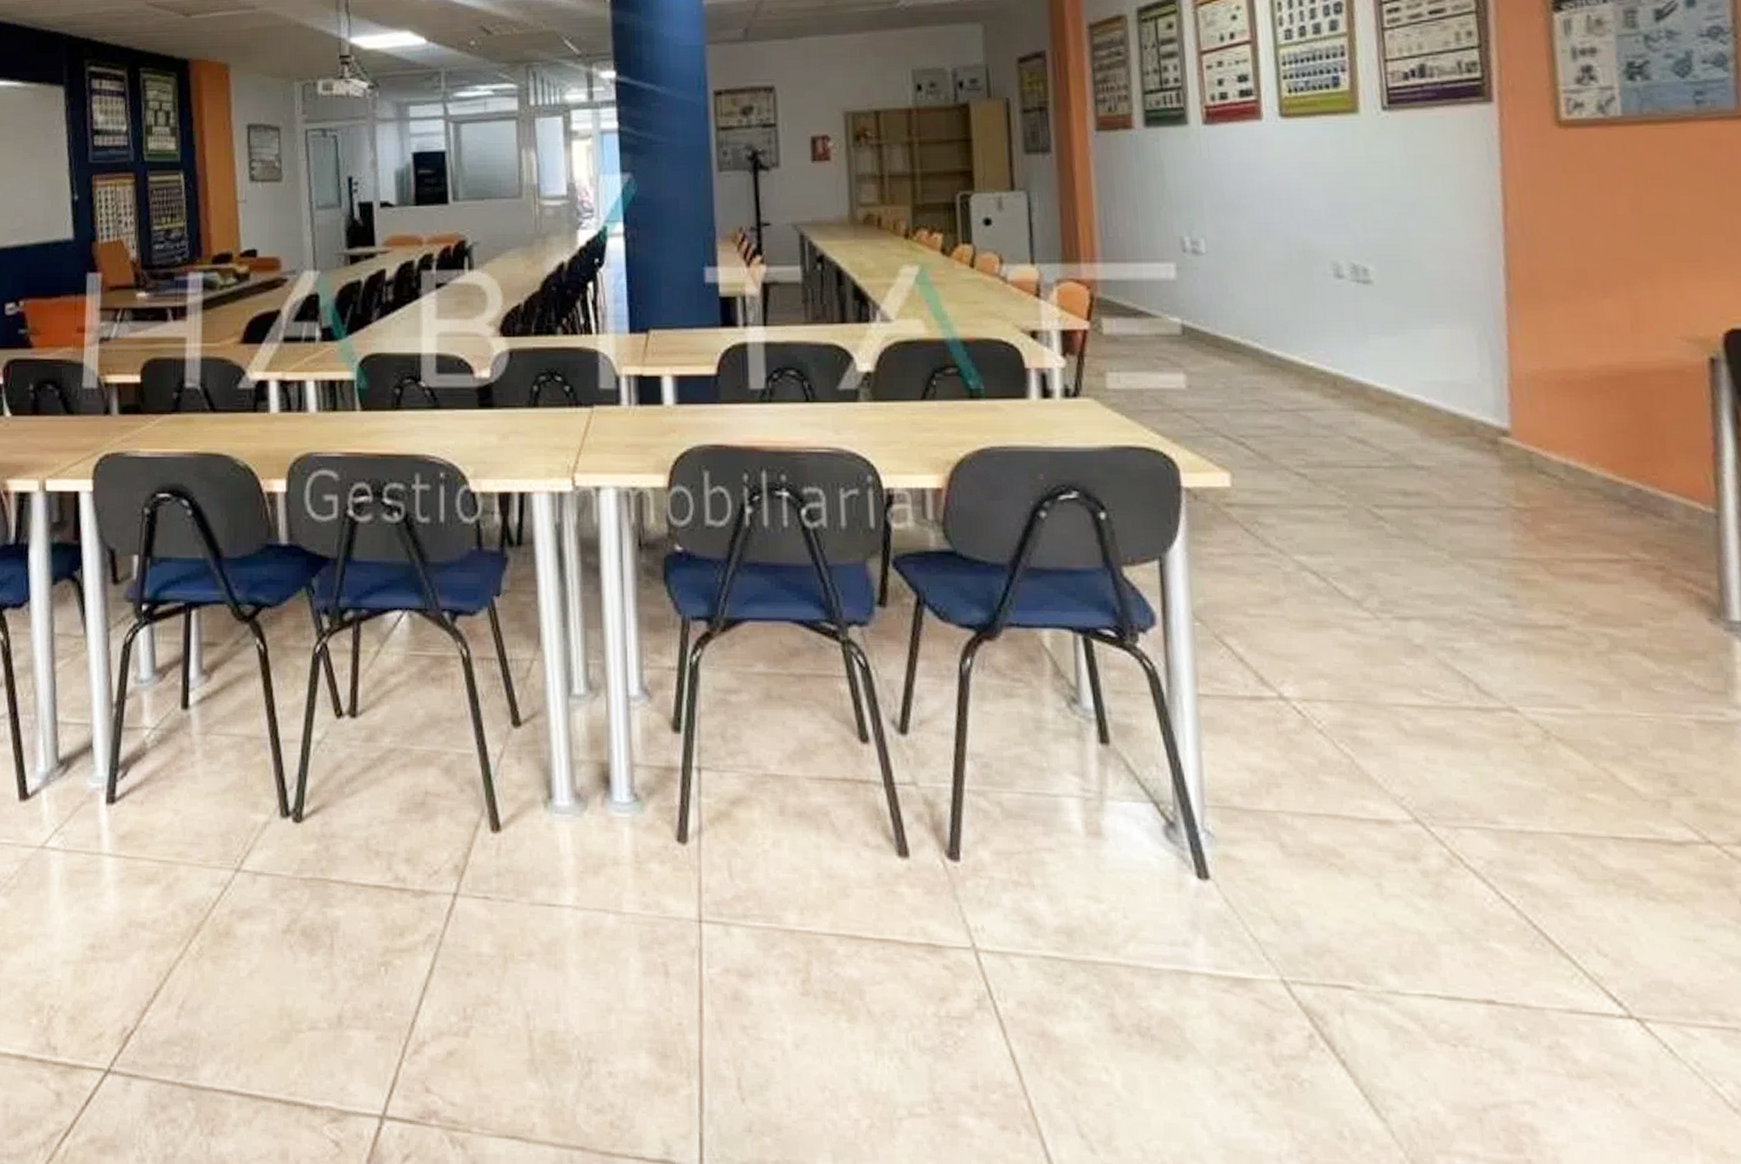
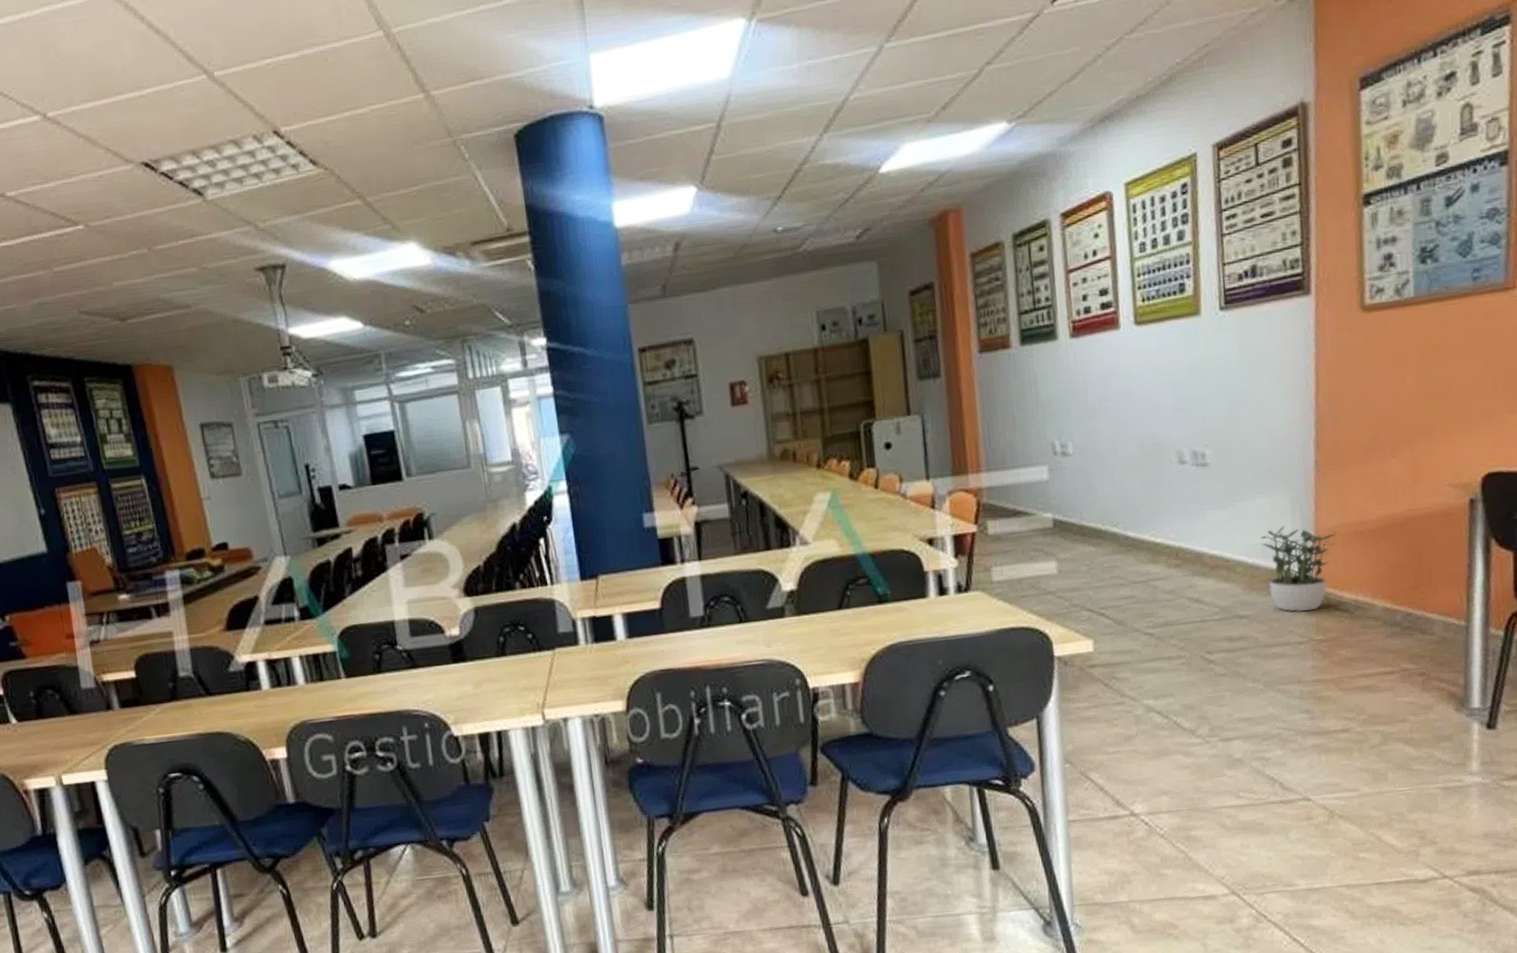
potted plant: none [1439,363,1537,471] -> present [1260,525,1336,612]

